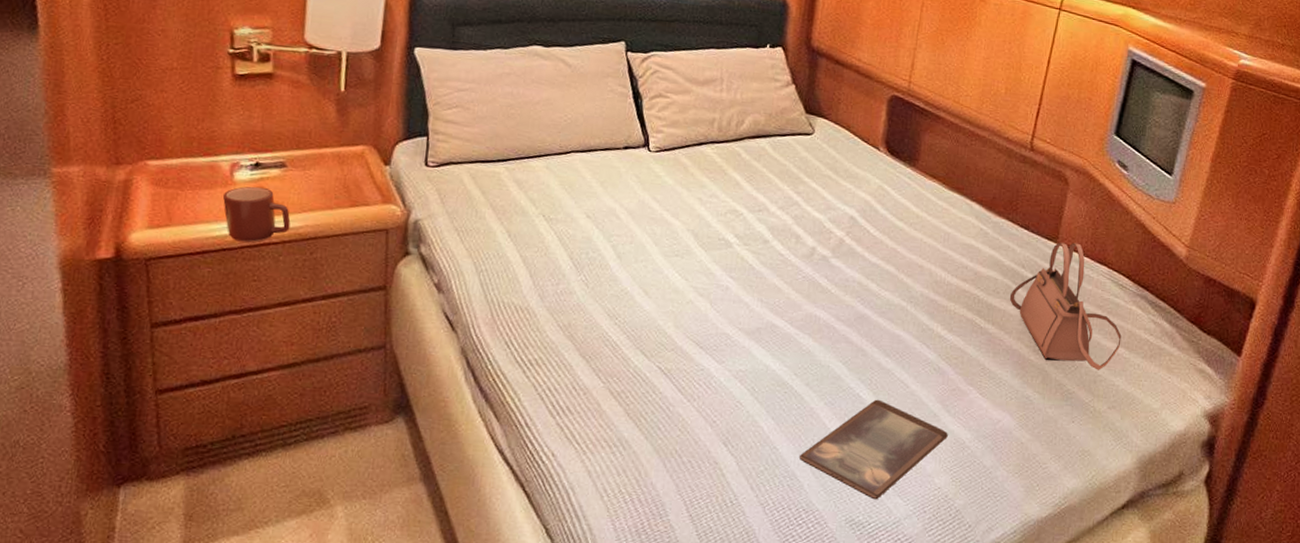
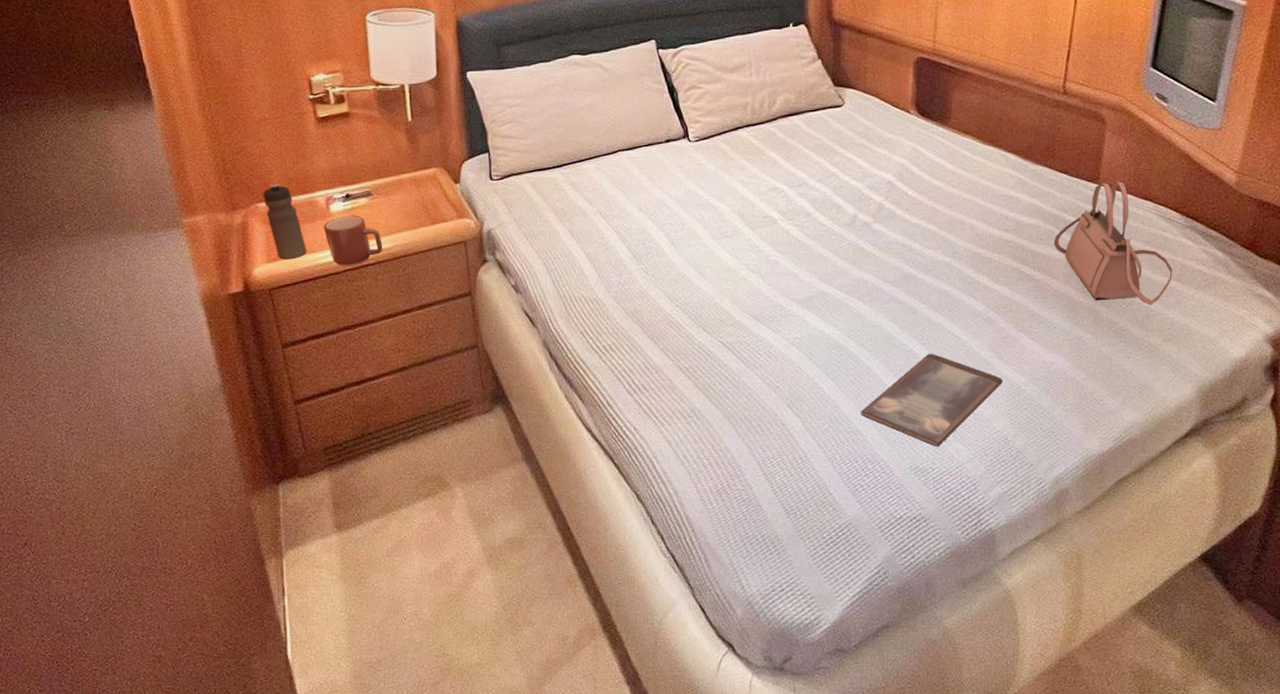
water bottle: none [155,140,199,228] -> present [263,183,307,260]

